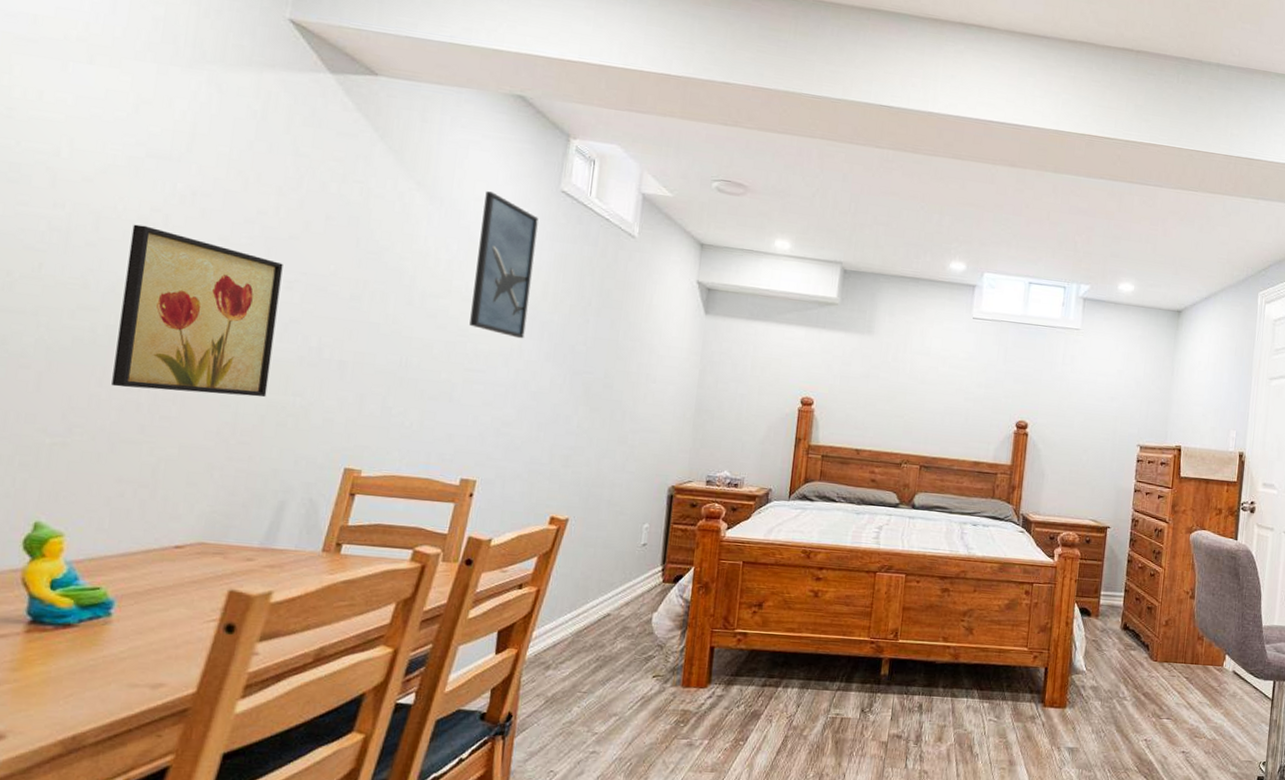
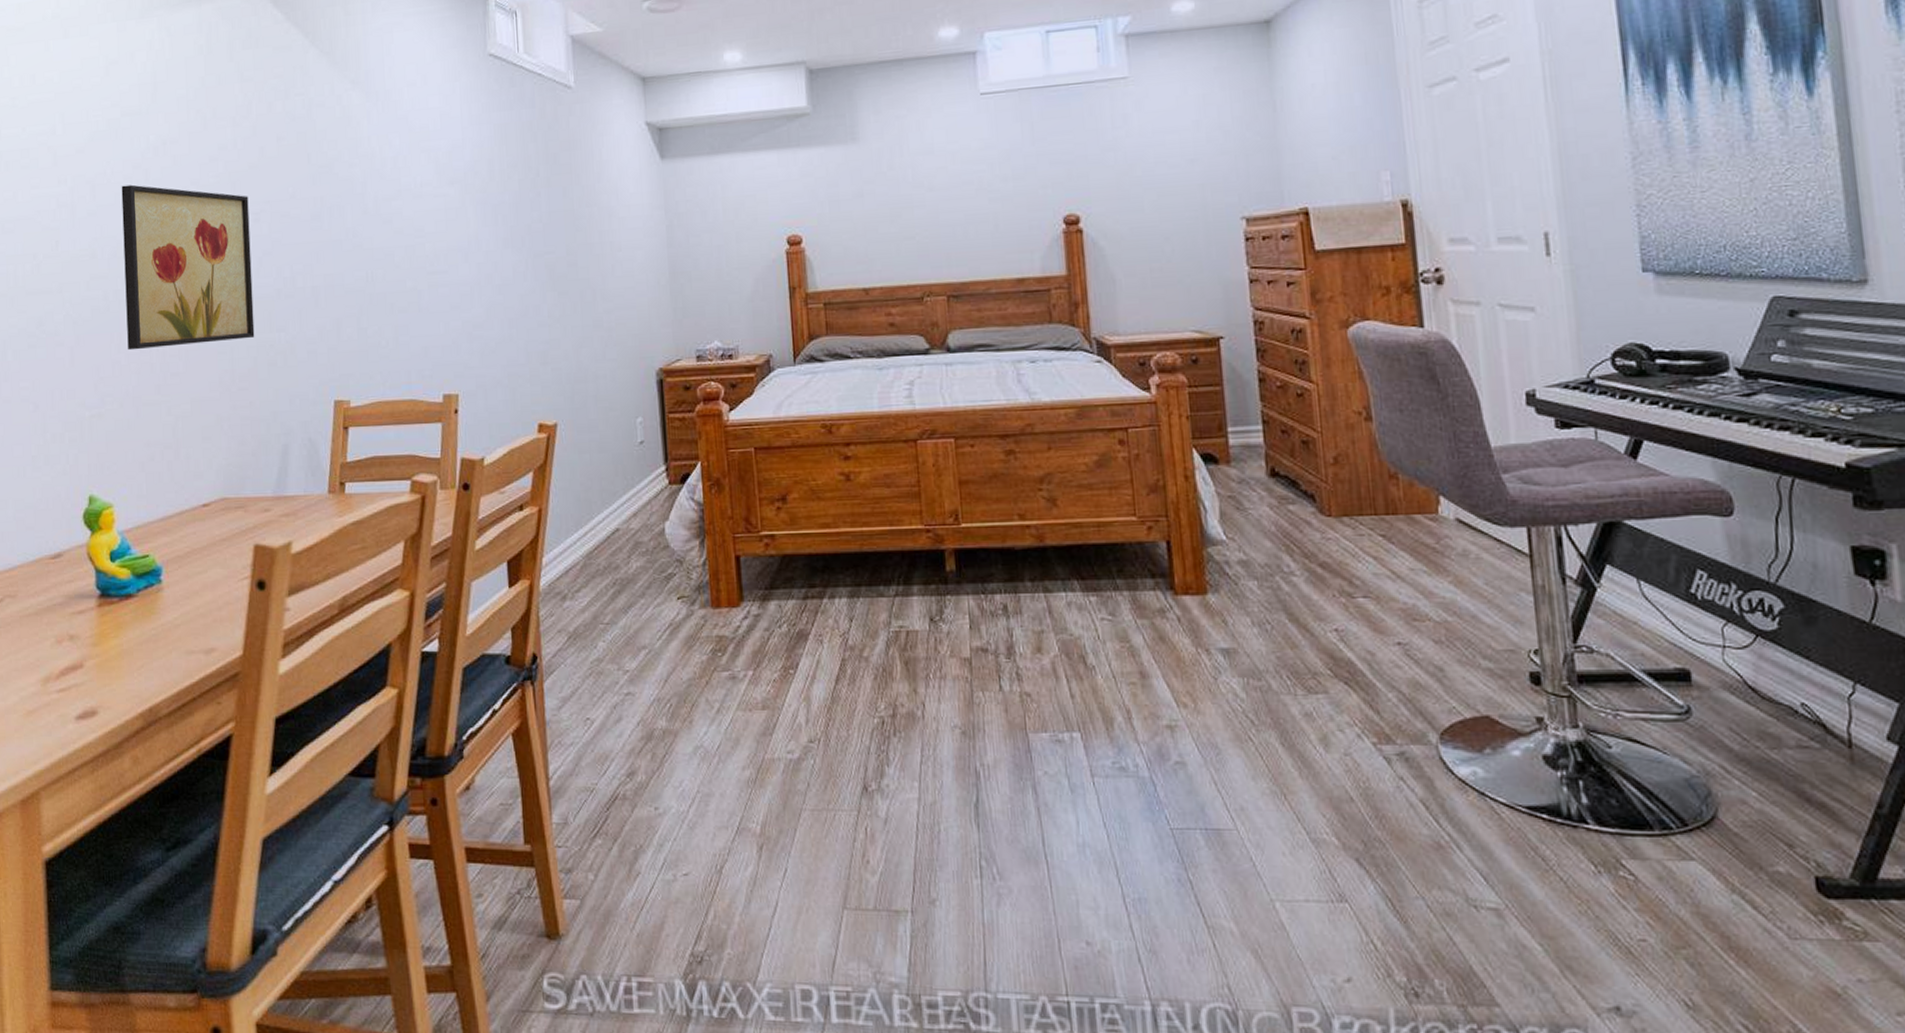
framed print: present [469,191,539,339] -> none [416,73,479,229]

